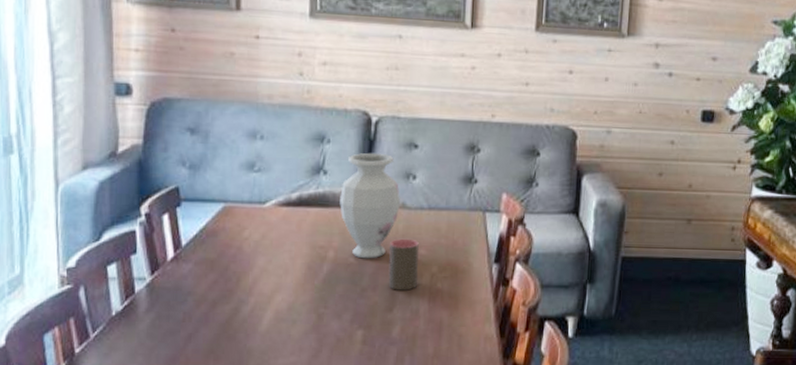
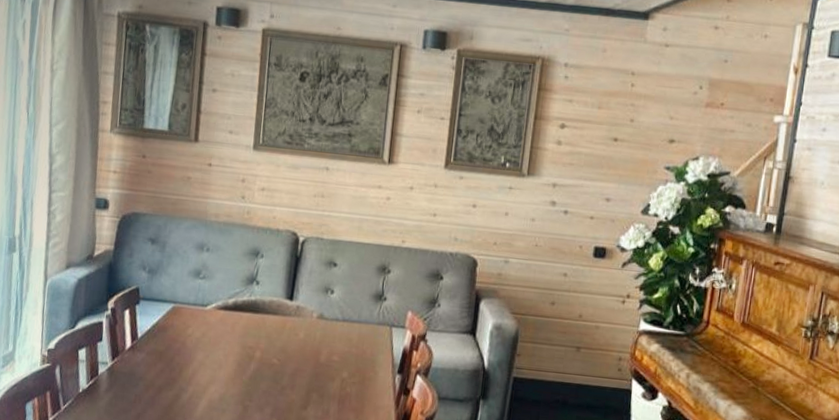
vase: present [340,152,400,259] -> none [268,268,319,361]
cup: present [388,238,419,291] -> none [304,345,333,392]

